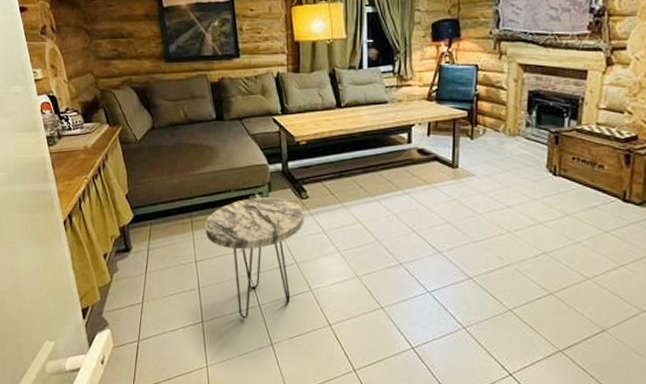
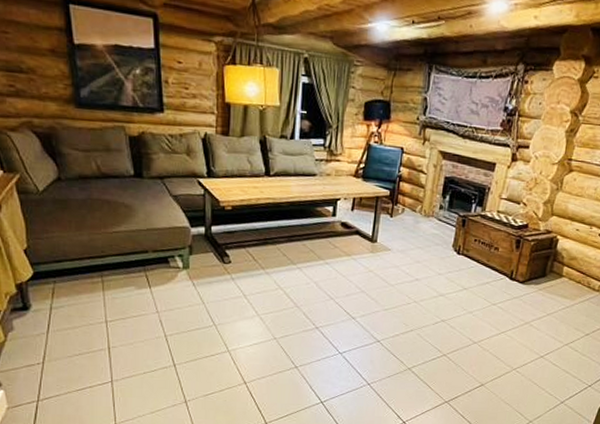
side table: present [205,197,304,319] -> none [118,259,226,378]

